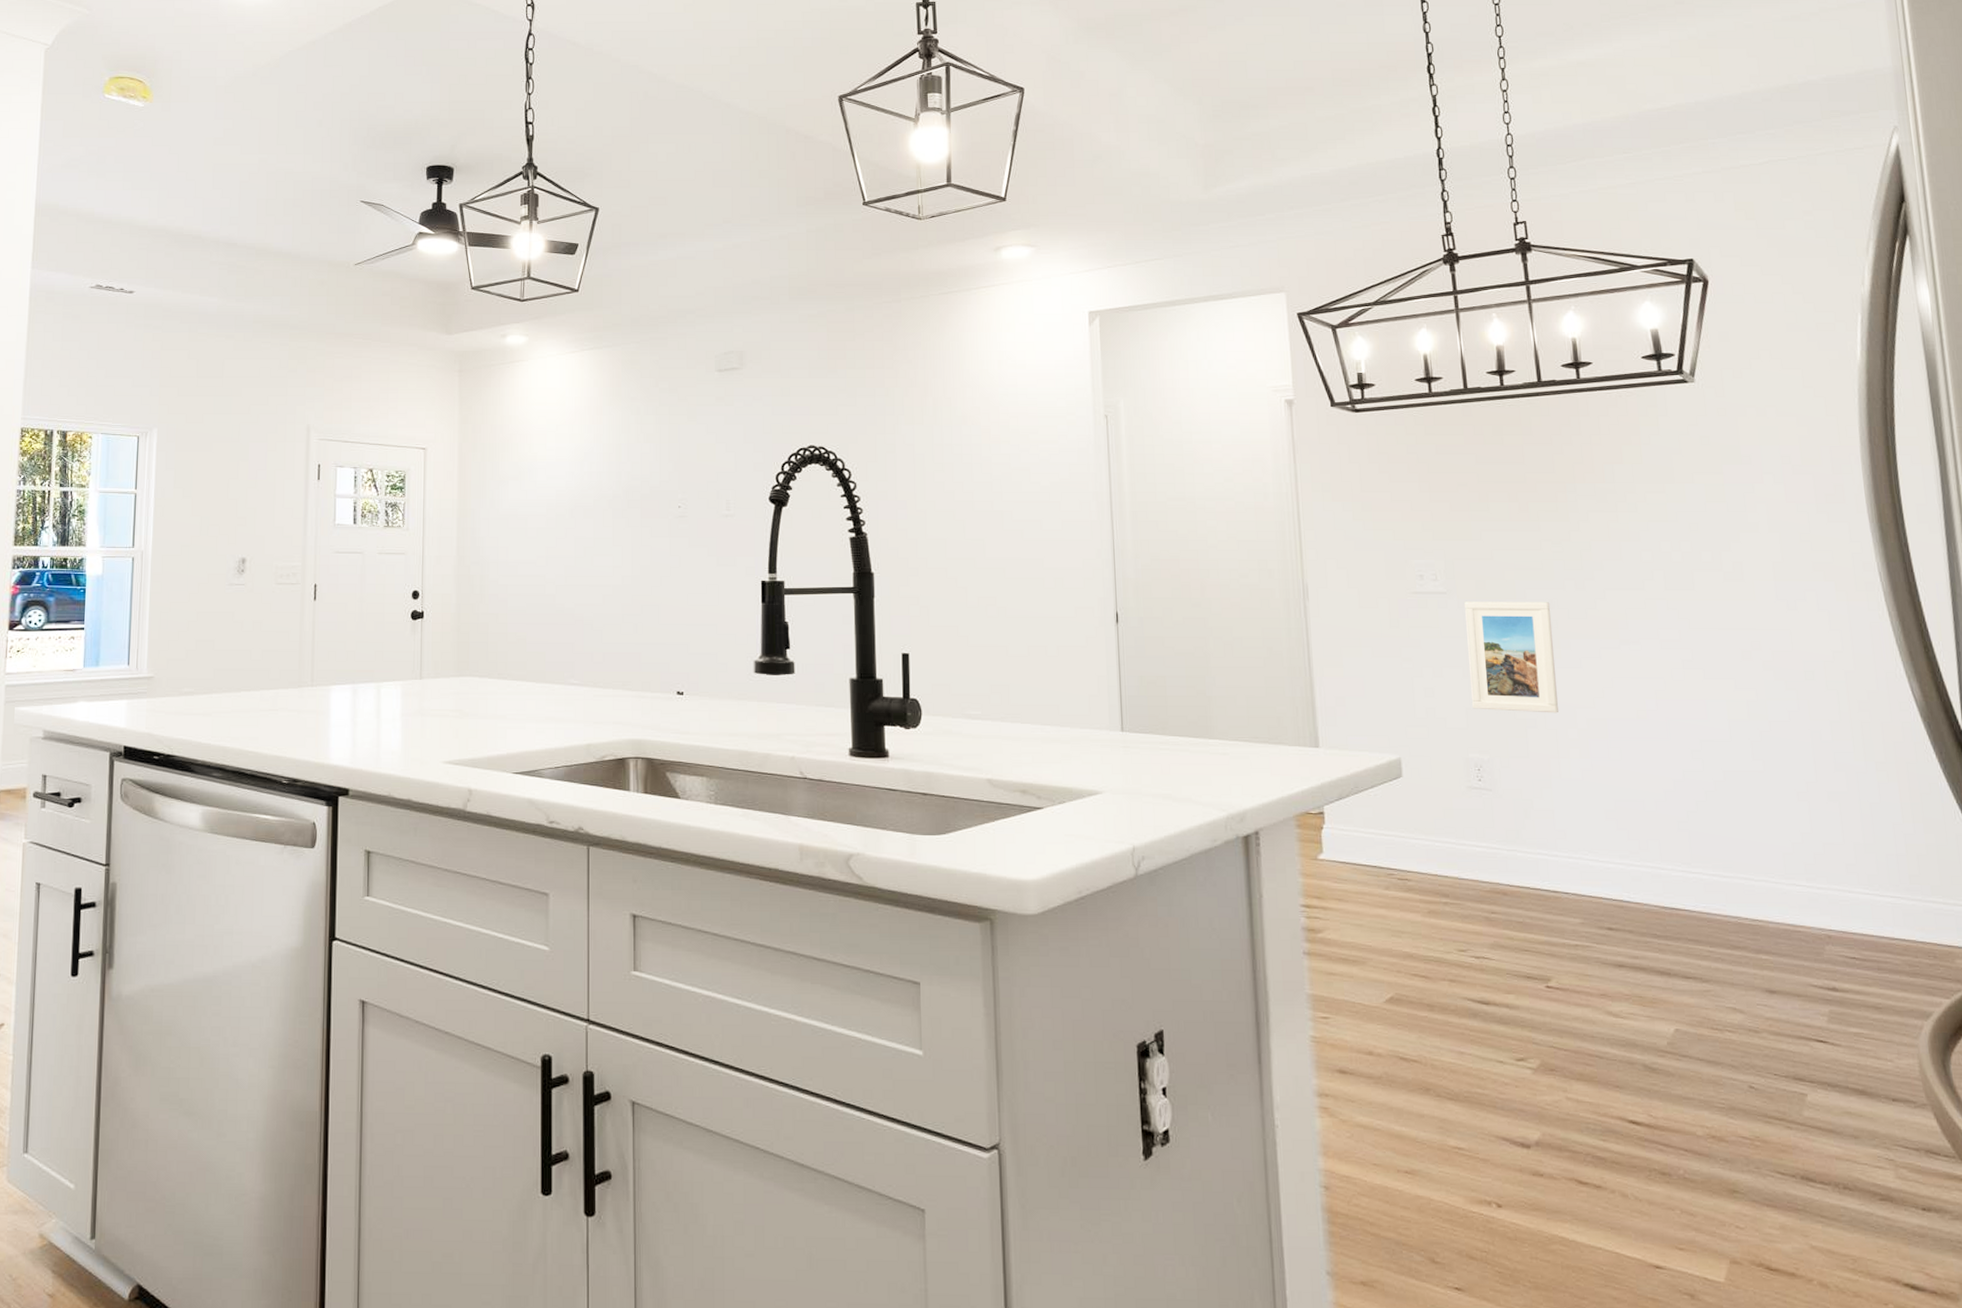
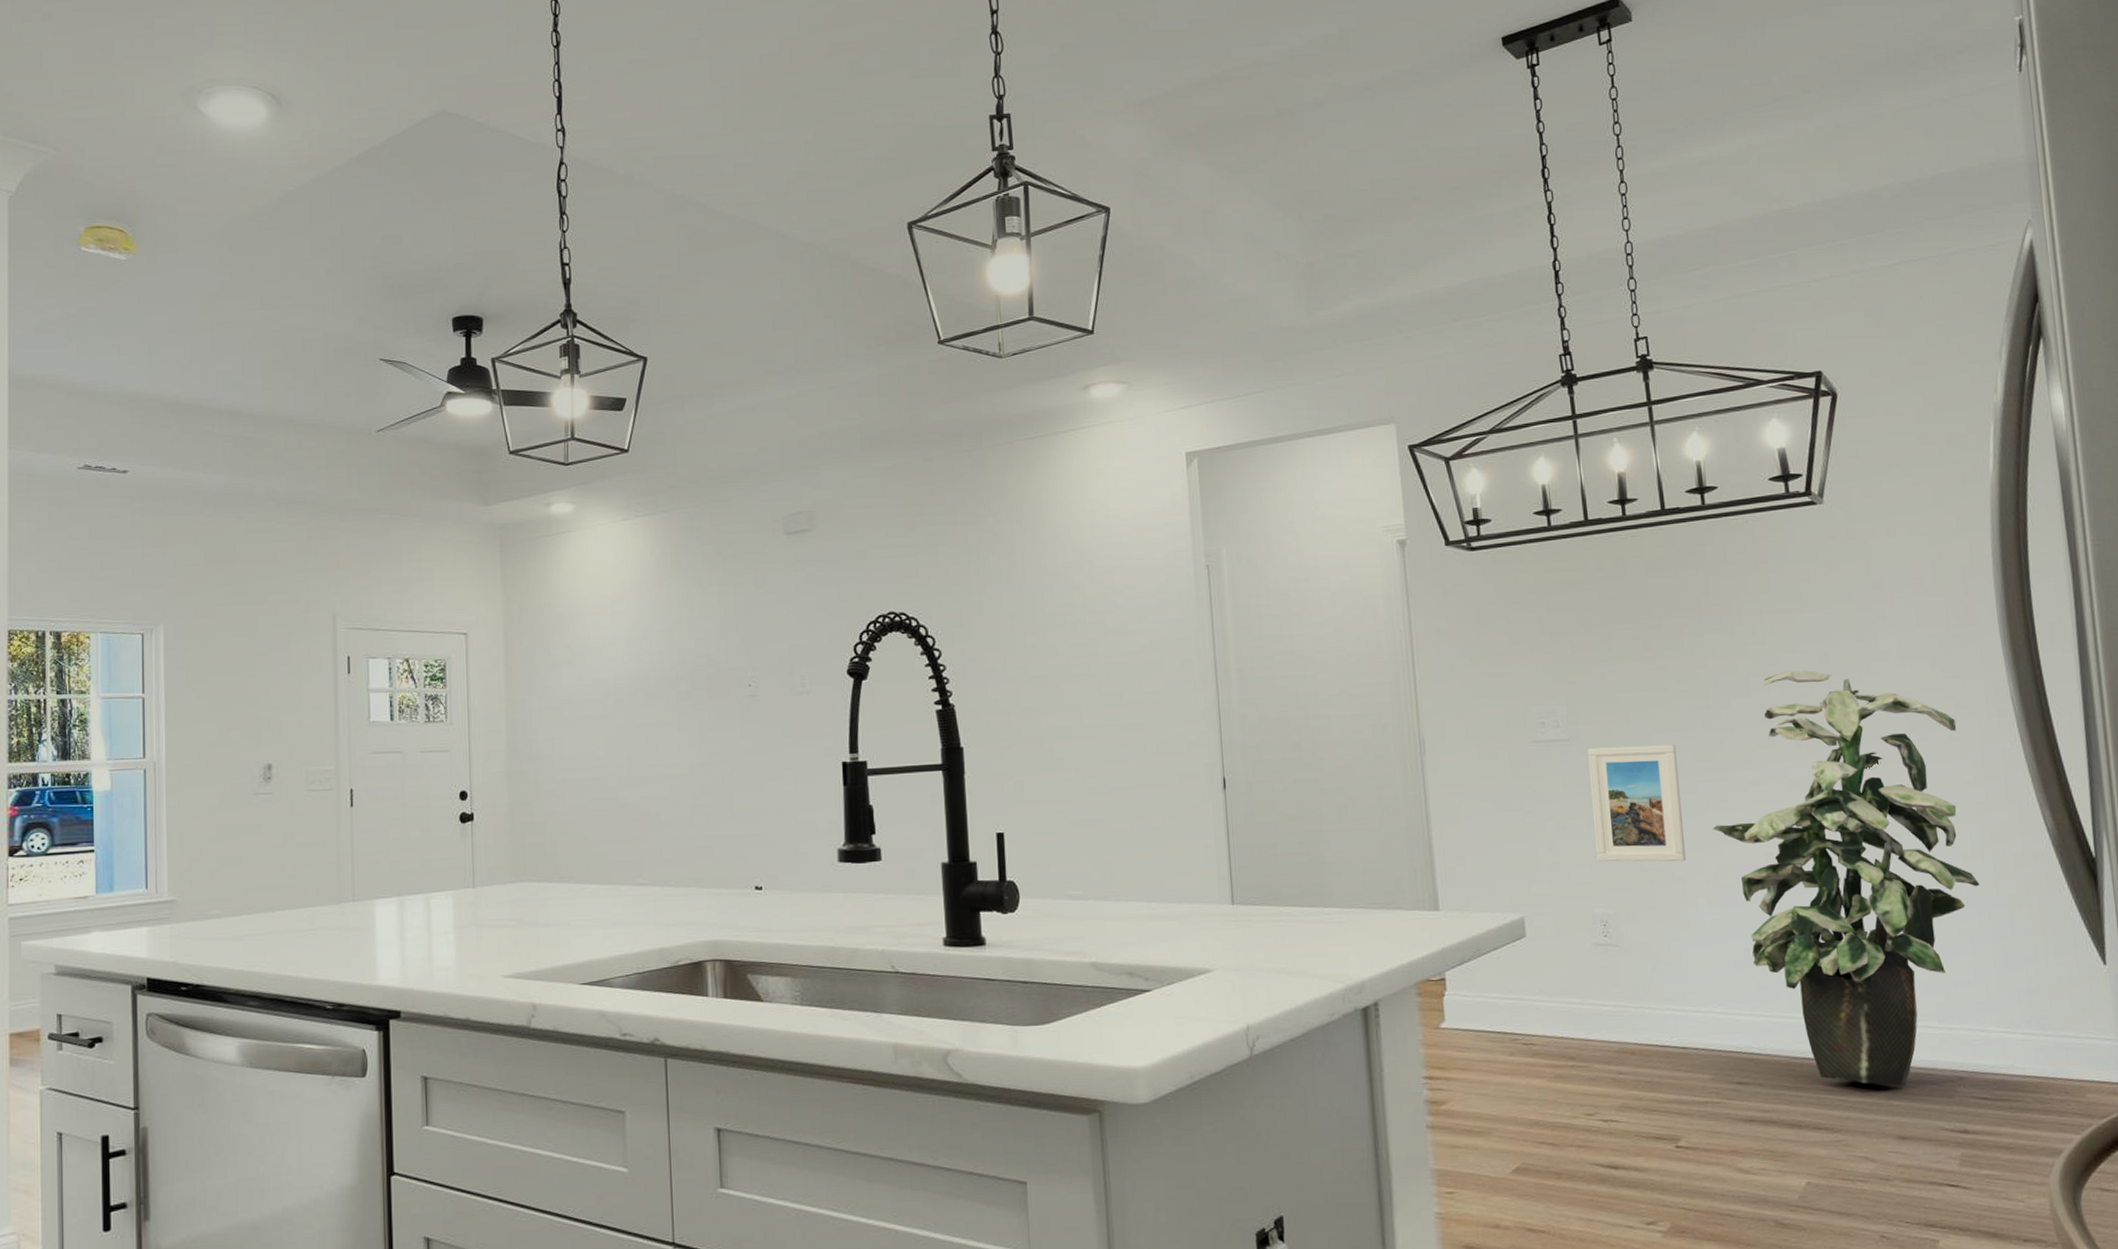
indoor plant: none [1585,538,1848,941] -> present [1712,670,1980,1086]

